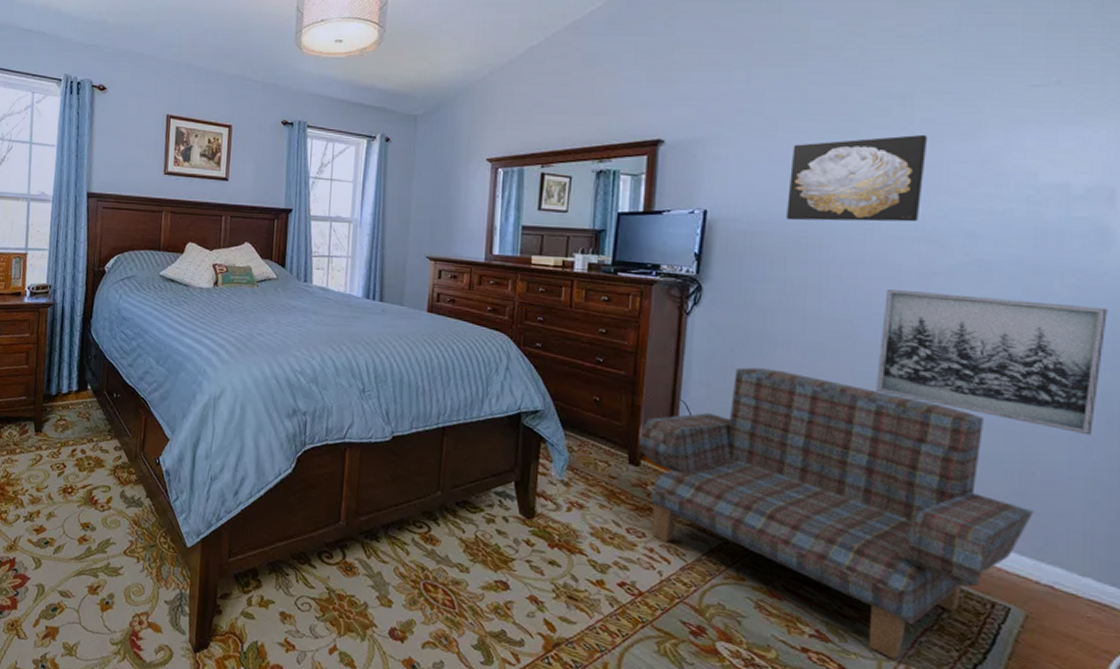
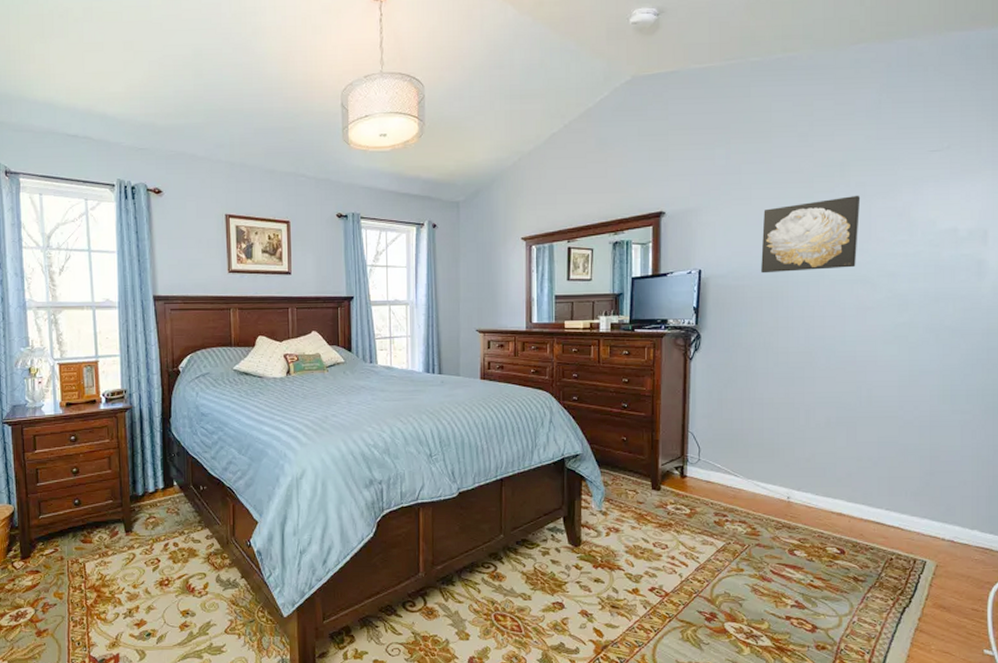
armchair: present [639,367,1035,660] -> none [659,398,940,614]
wall art: present [876,289,1108,436] -> none [831,323,984,423]

